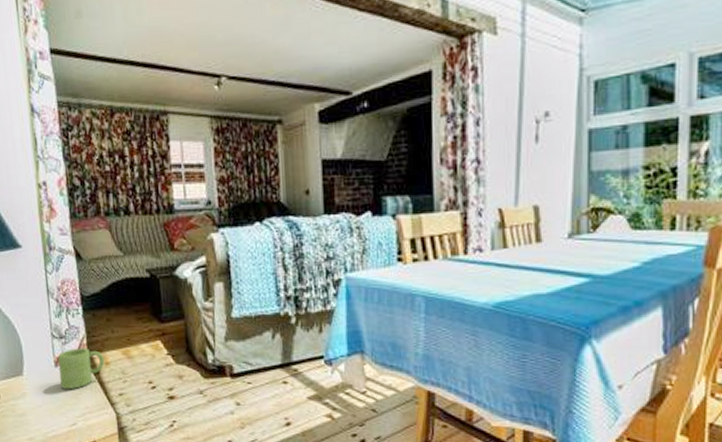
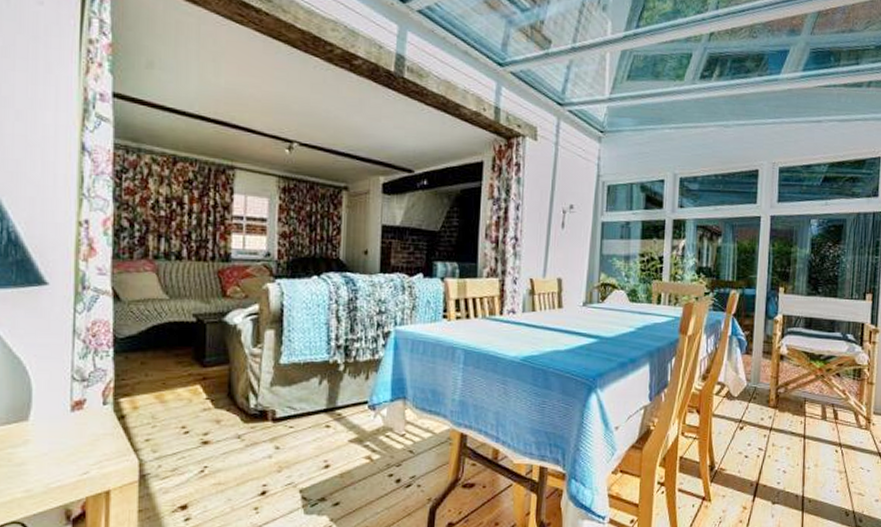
mug: present [57,348,105,389] -> none [74,392,133,435]

